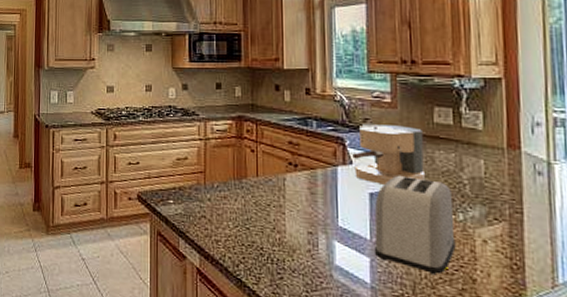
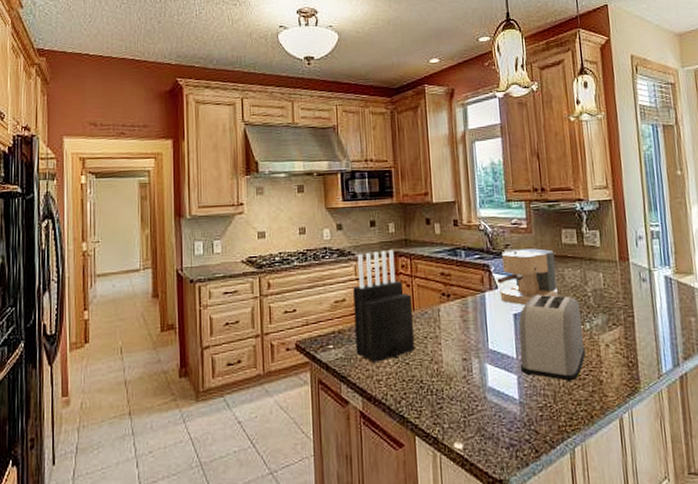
knife block: none [196,113,257,223] -> present [353,249,415,362]

